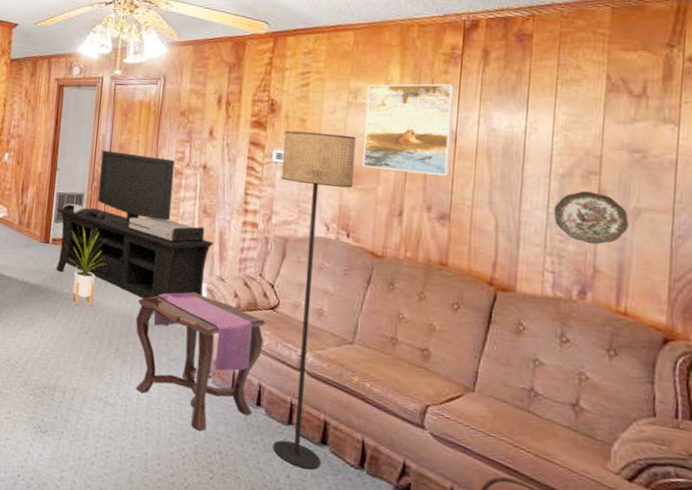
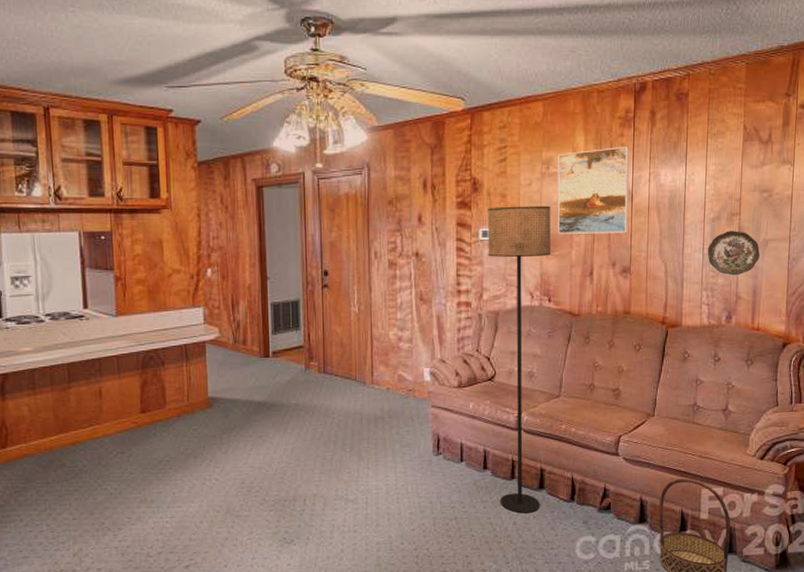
media console: present [55,150,215,325] -> none [272,250,433,414]
house plant: present [67,227,106,307] -> none [291,333,331,414]
side table: present [135,292,266,431] -> none [367,378,486,504]

